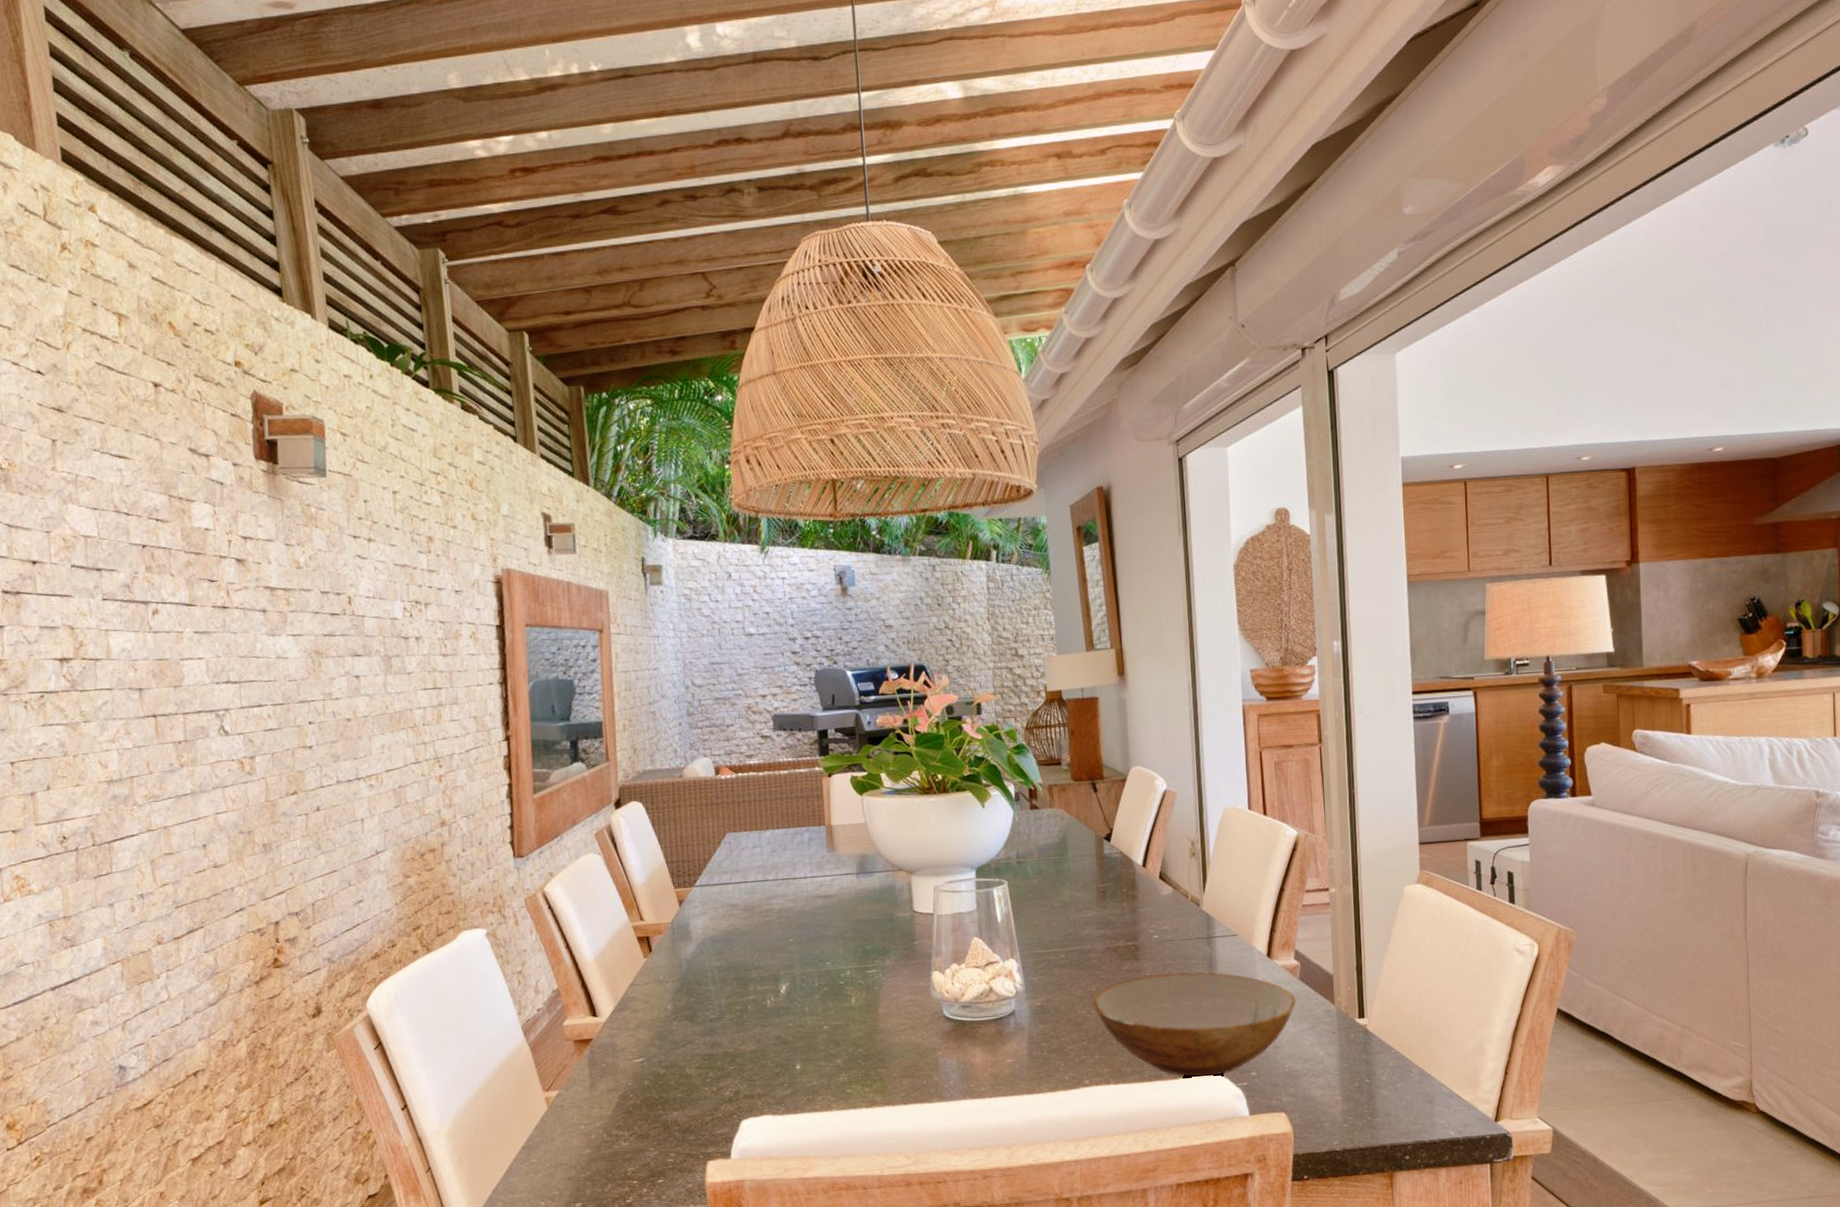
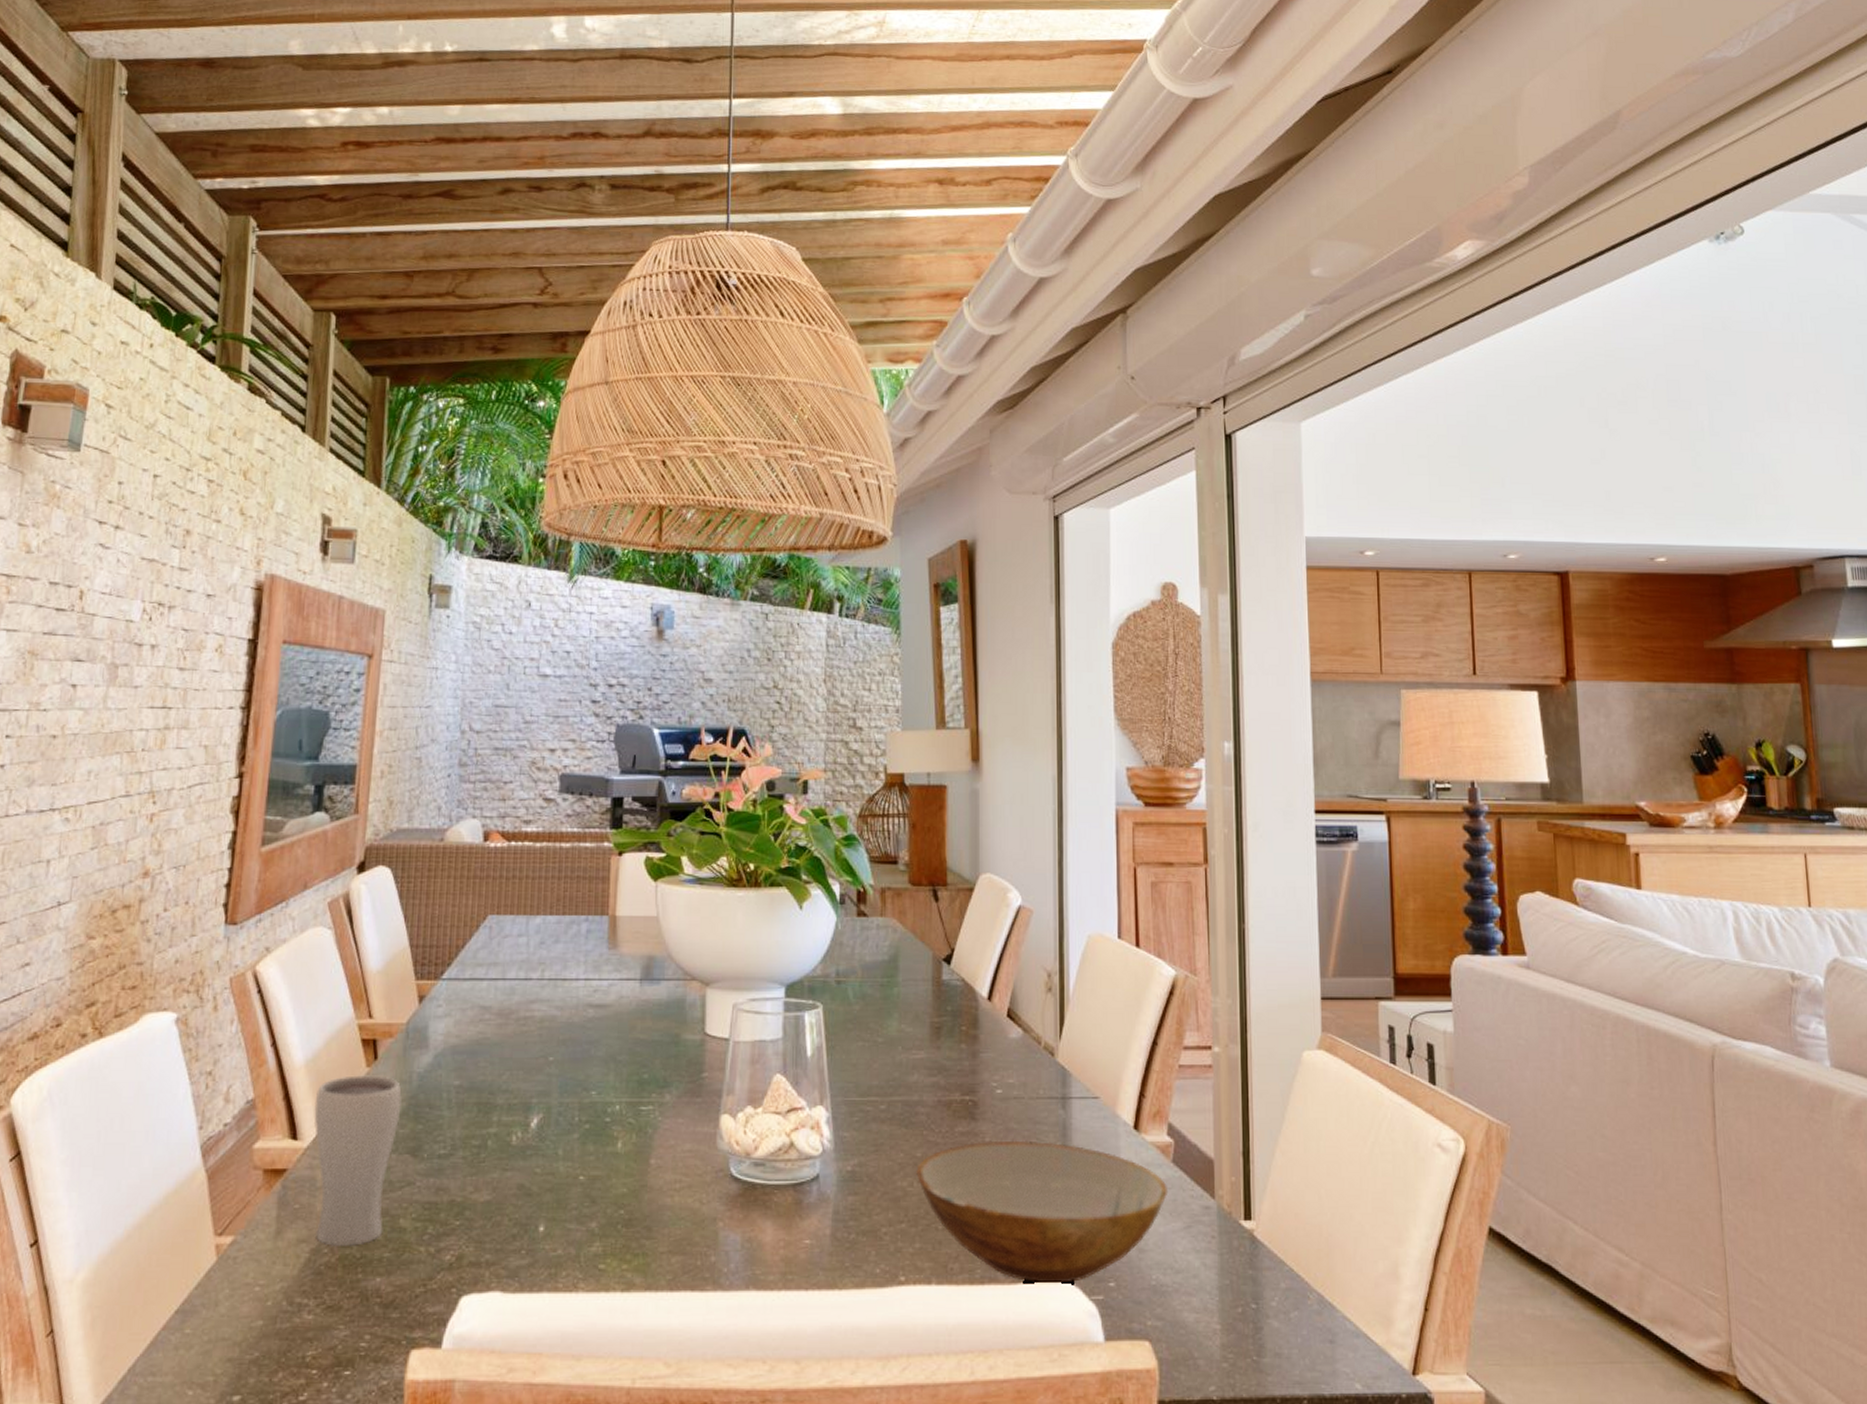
drinking glass: none [606,963,676,1093] -> present [313,1075,402,1248]

